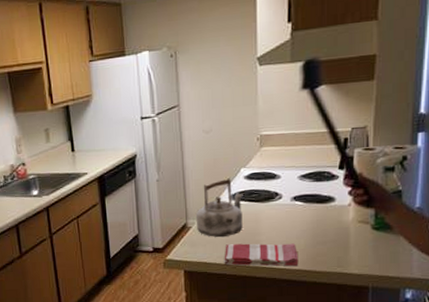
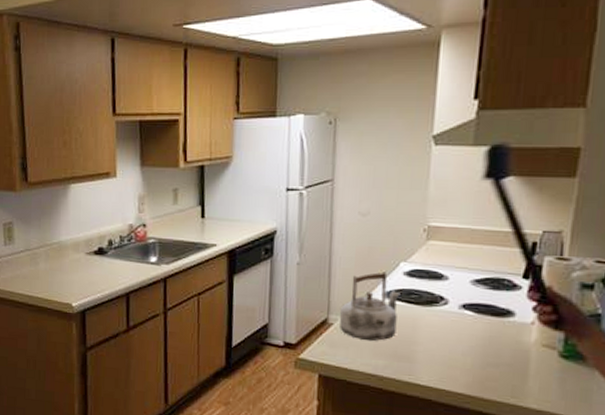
dish towel: present [224,243,299,267] -> none [368,350,463,389]

